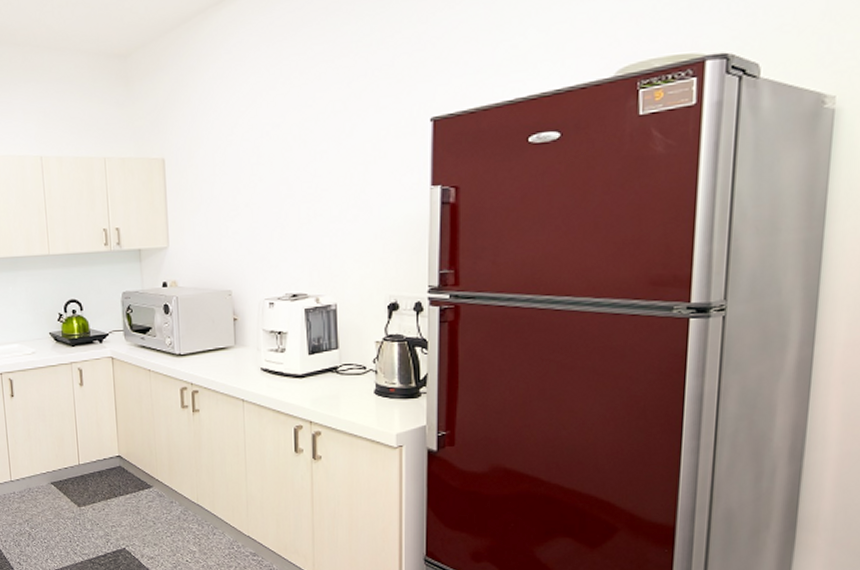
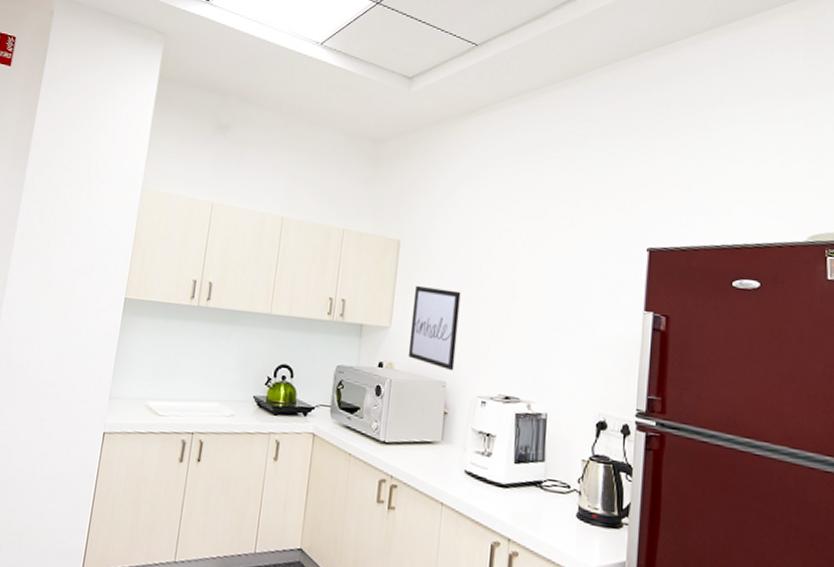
wall art: none [187,199,238,280] -> present [408,286,461,371]

